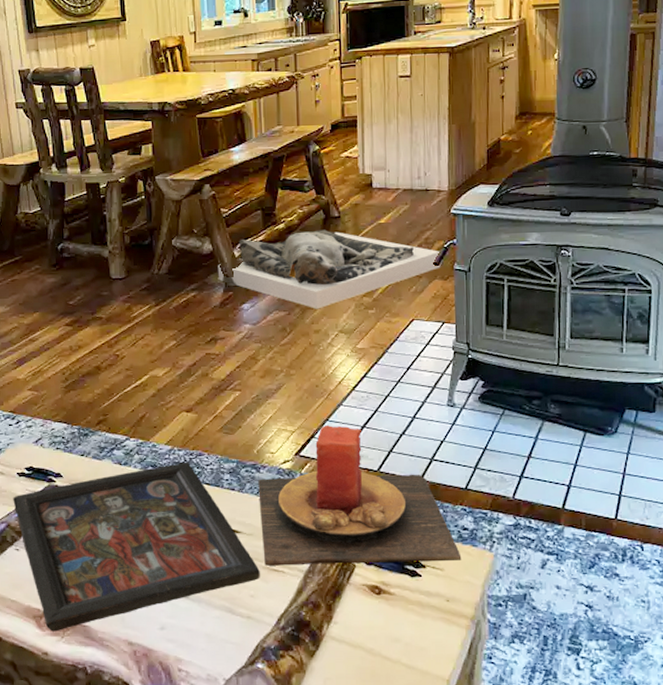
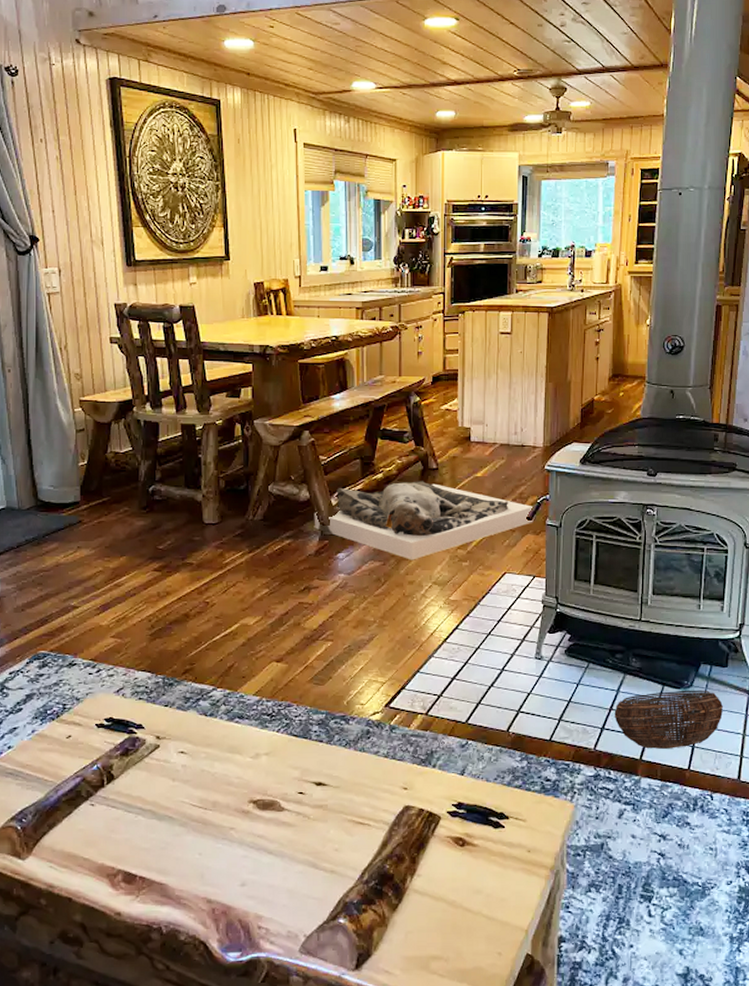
decorative tray: present [13,461,260,632] -> none [90,713,345,891]
candle: present [258,424,462,566] -> none [347,676,544,819]
basket: none [533,436,652,499] -> present [614,690,724,750]

